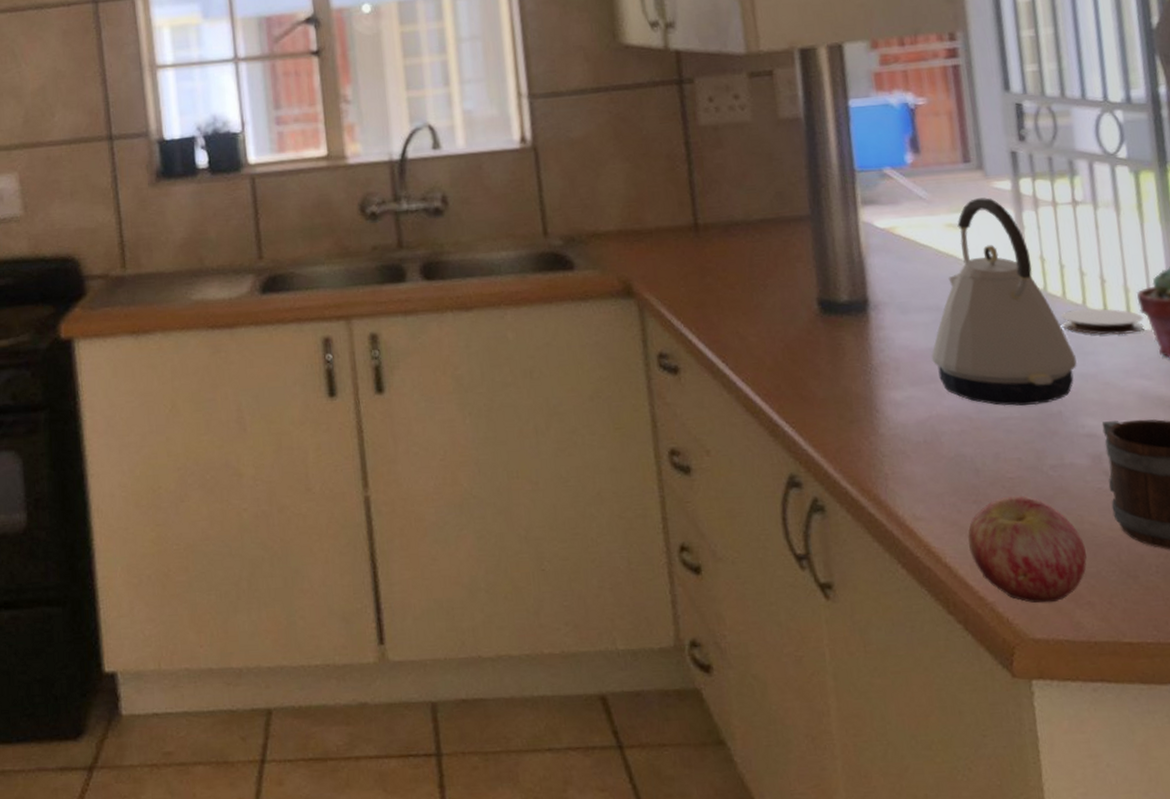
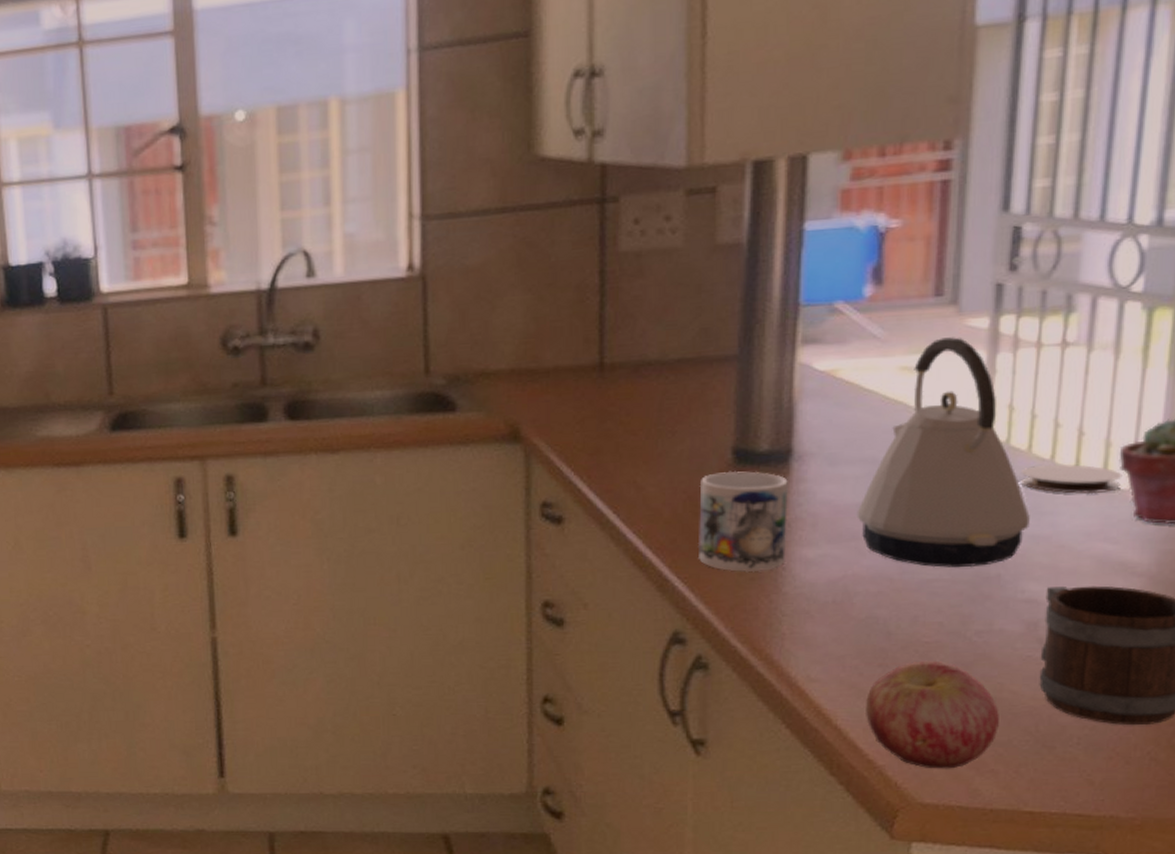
mug: none [793,320,877,416] -> present [697,470,788,573]

